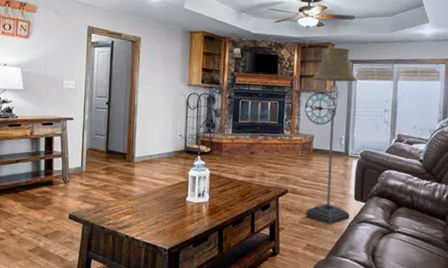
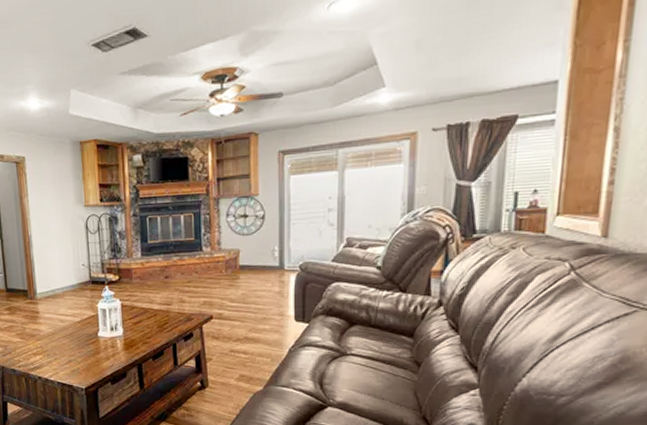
floor lamp: present [305,47,357,225] -> none [233,136,291,351]

